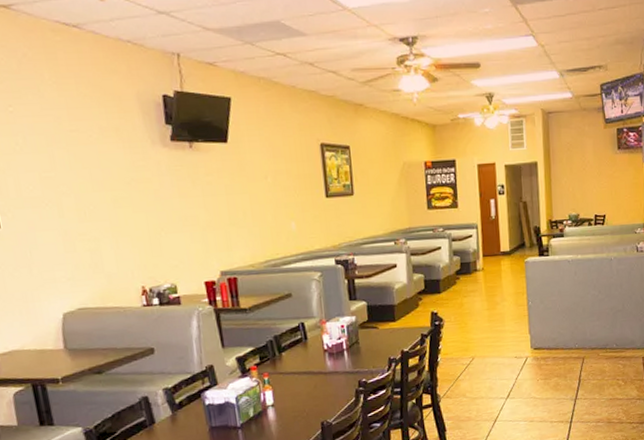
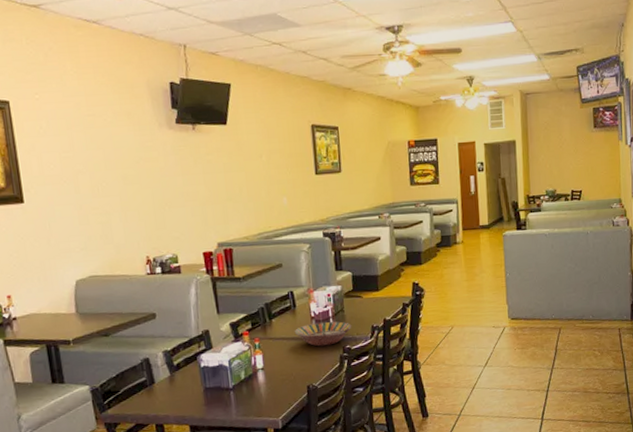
serving bowl: none [306,354,368,381] -> present [294,321,352,347]

